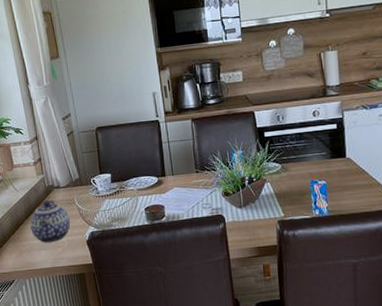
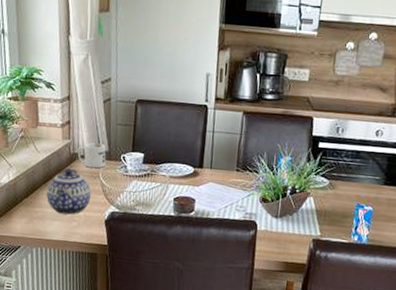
mug: none [51,172,79,196] -> present [77,142,107,169]

